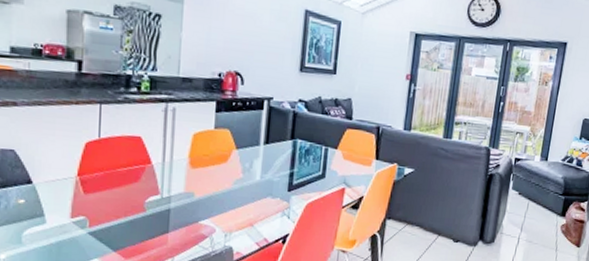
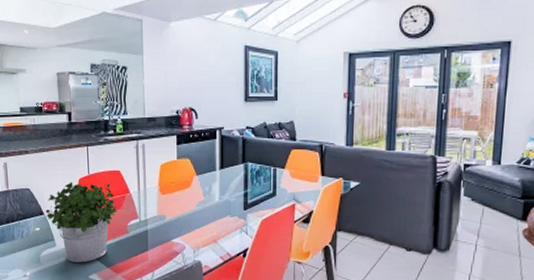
potted plant: none [34,146,134,245] -> present [45,182,118,263]

